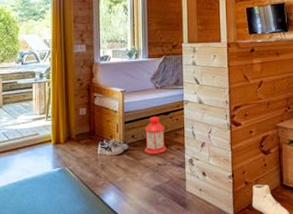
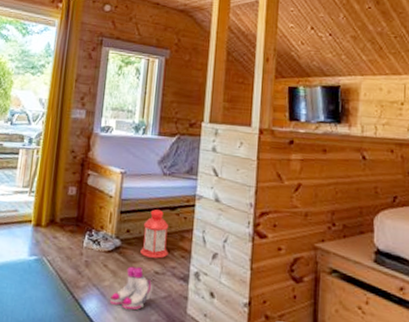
boots: none [124,163,158,196] -> present [109,266,153,311]

